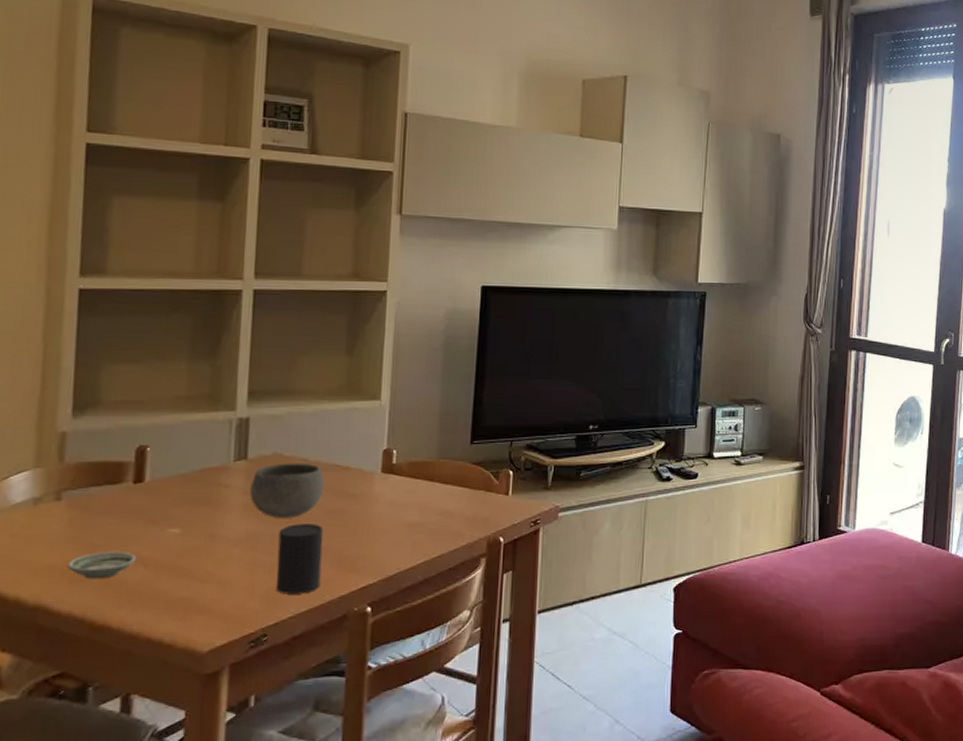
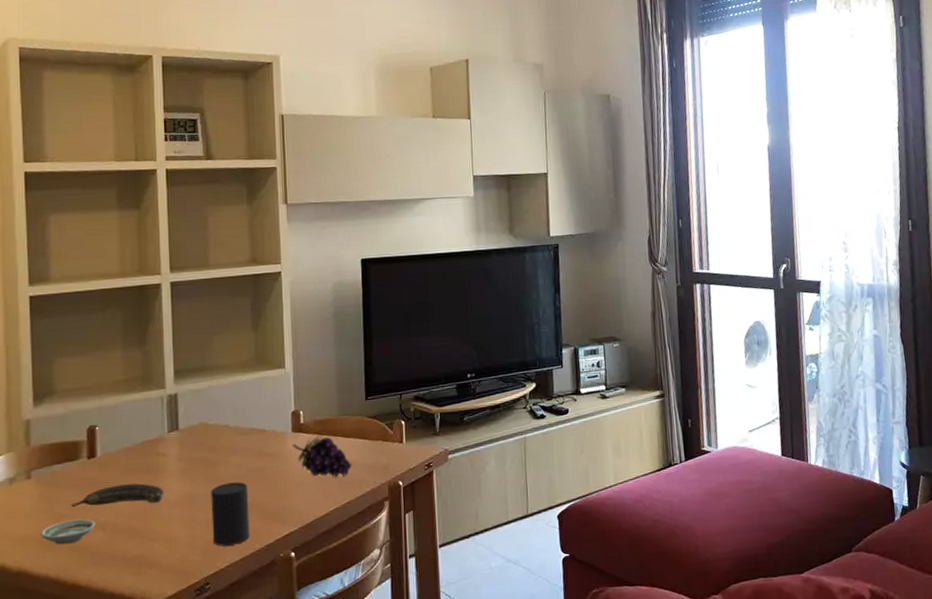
banana: none [107,516,223,540] -> present [70,483,164,508]
bowl: present [250,463,324,518] -> none [183,429,245,480]
fruit: none [381,477,448,526] -> present [293,433,352,477]

